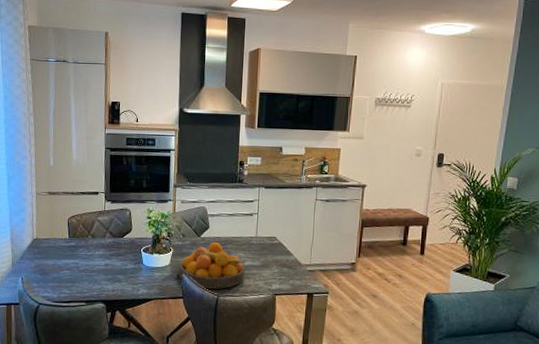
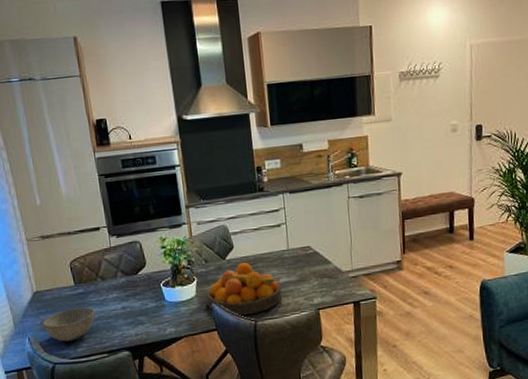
bowl: none [36,258,82,287] -> present [42,307,96,342]

